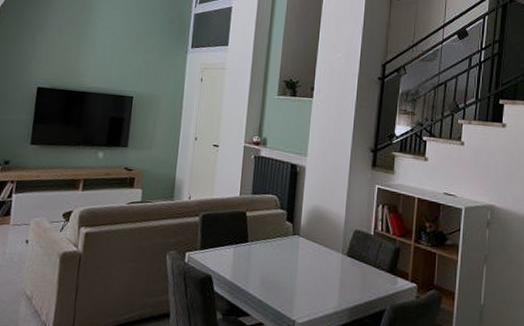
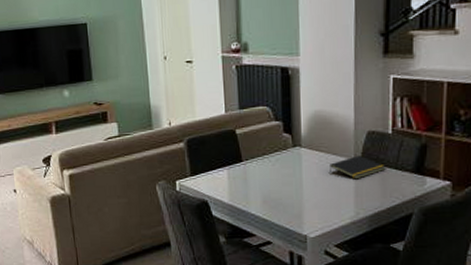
notepad: none [321,250,367,272] -> present [330,155,386,179]

